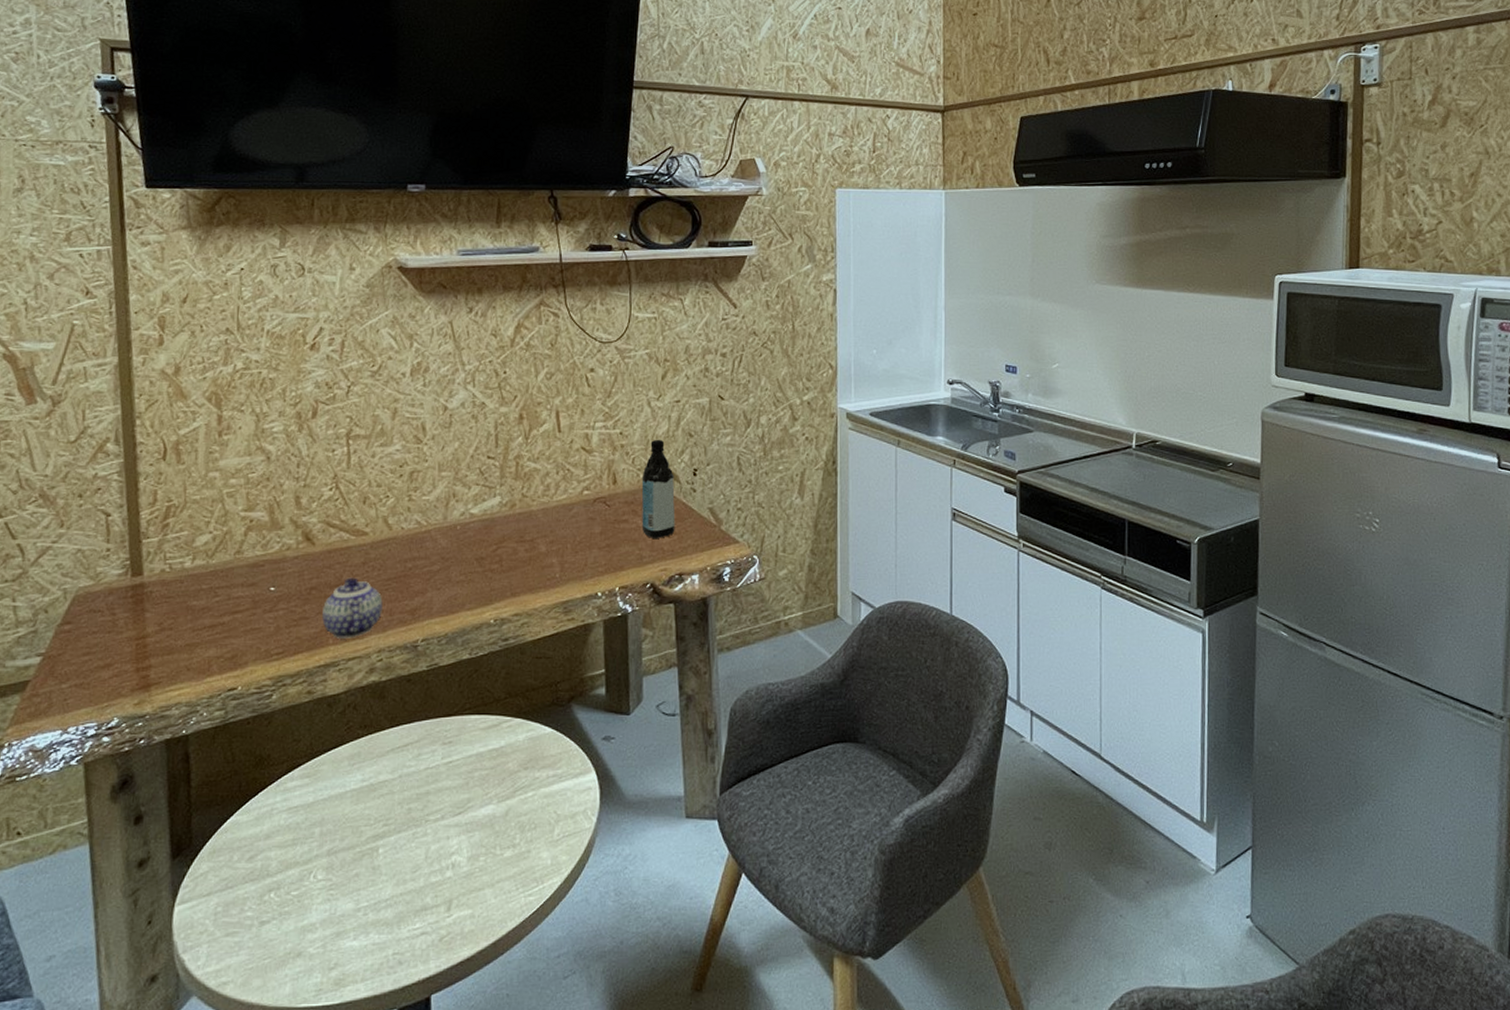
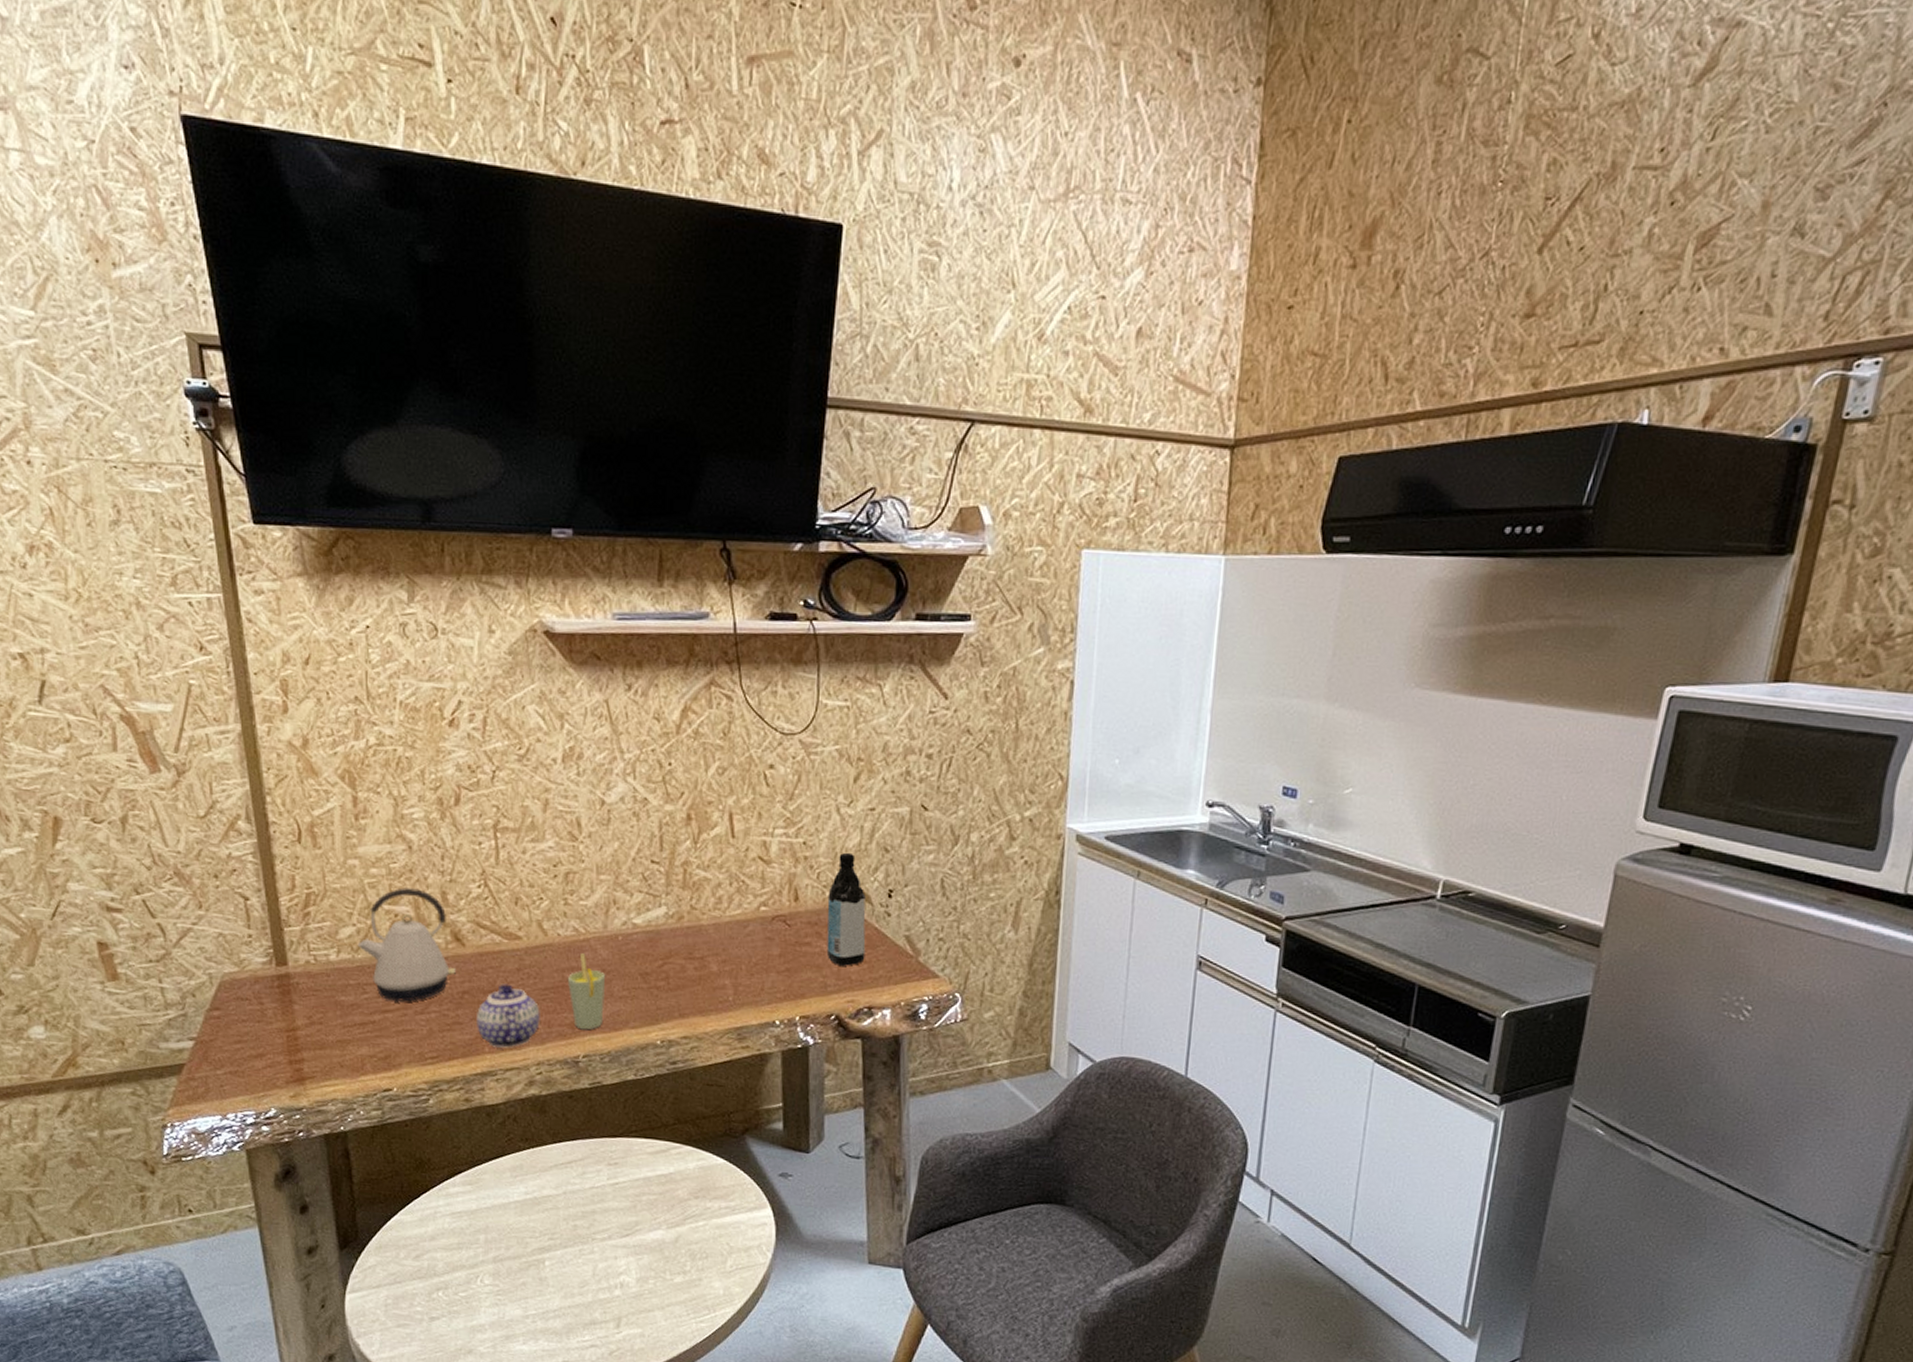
kettle: none [212,495,305,603] -> present [357,888,456,1002]
cup: none [409,544,445,615] -> present [567,953,606,1030]

